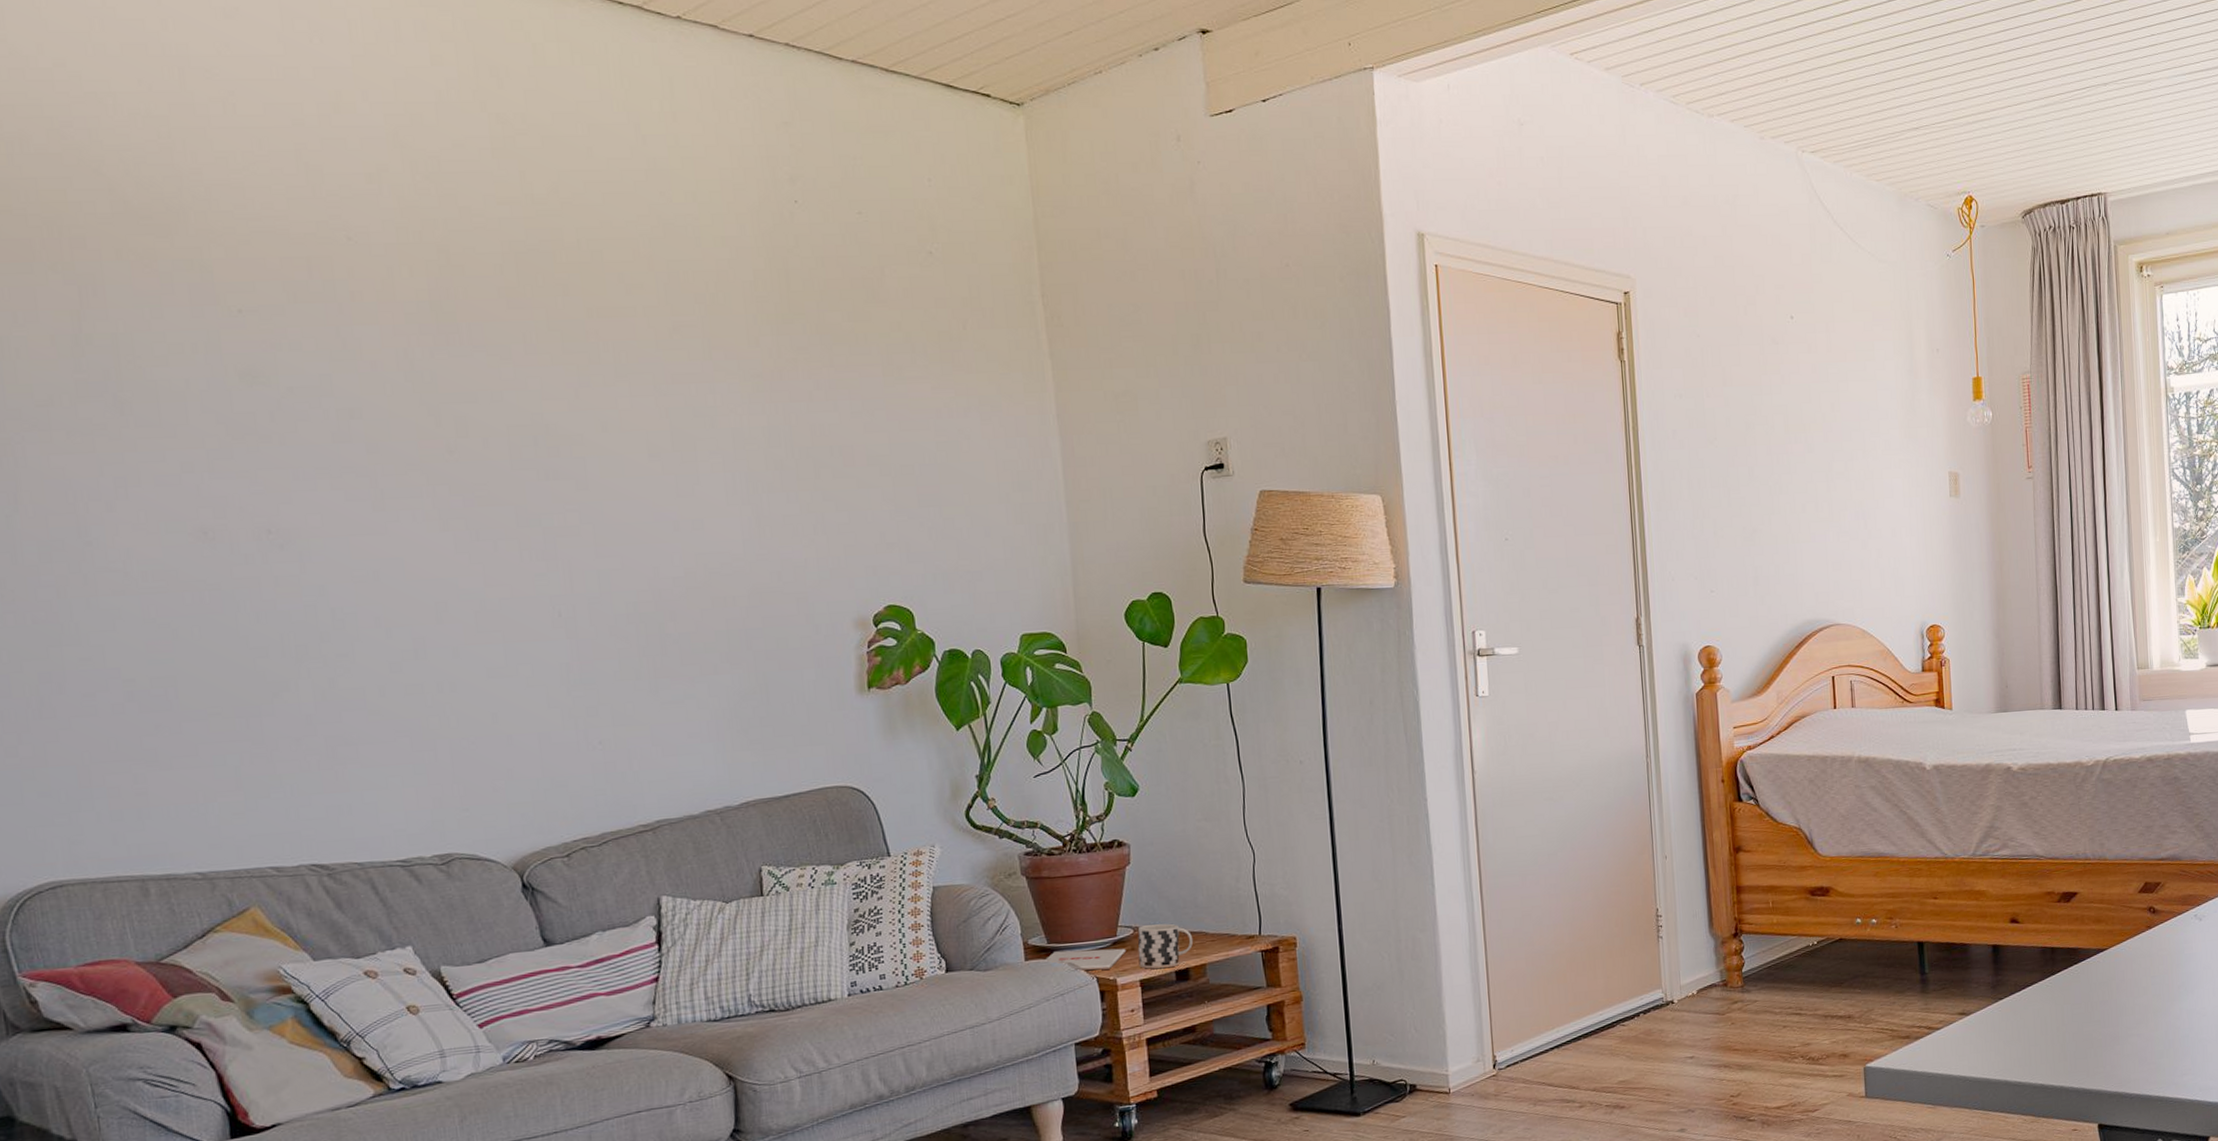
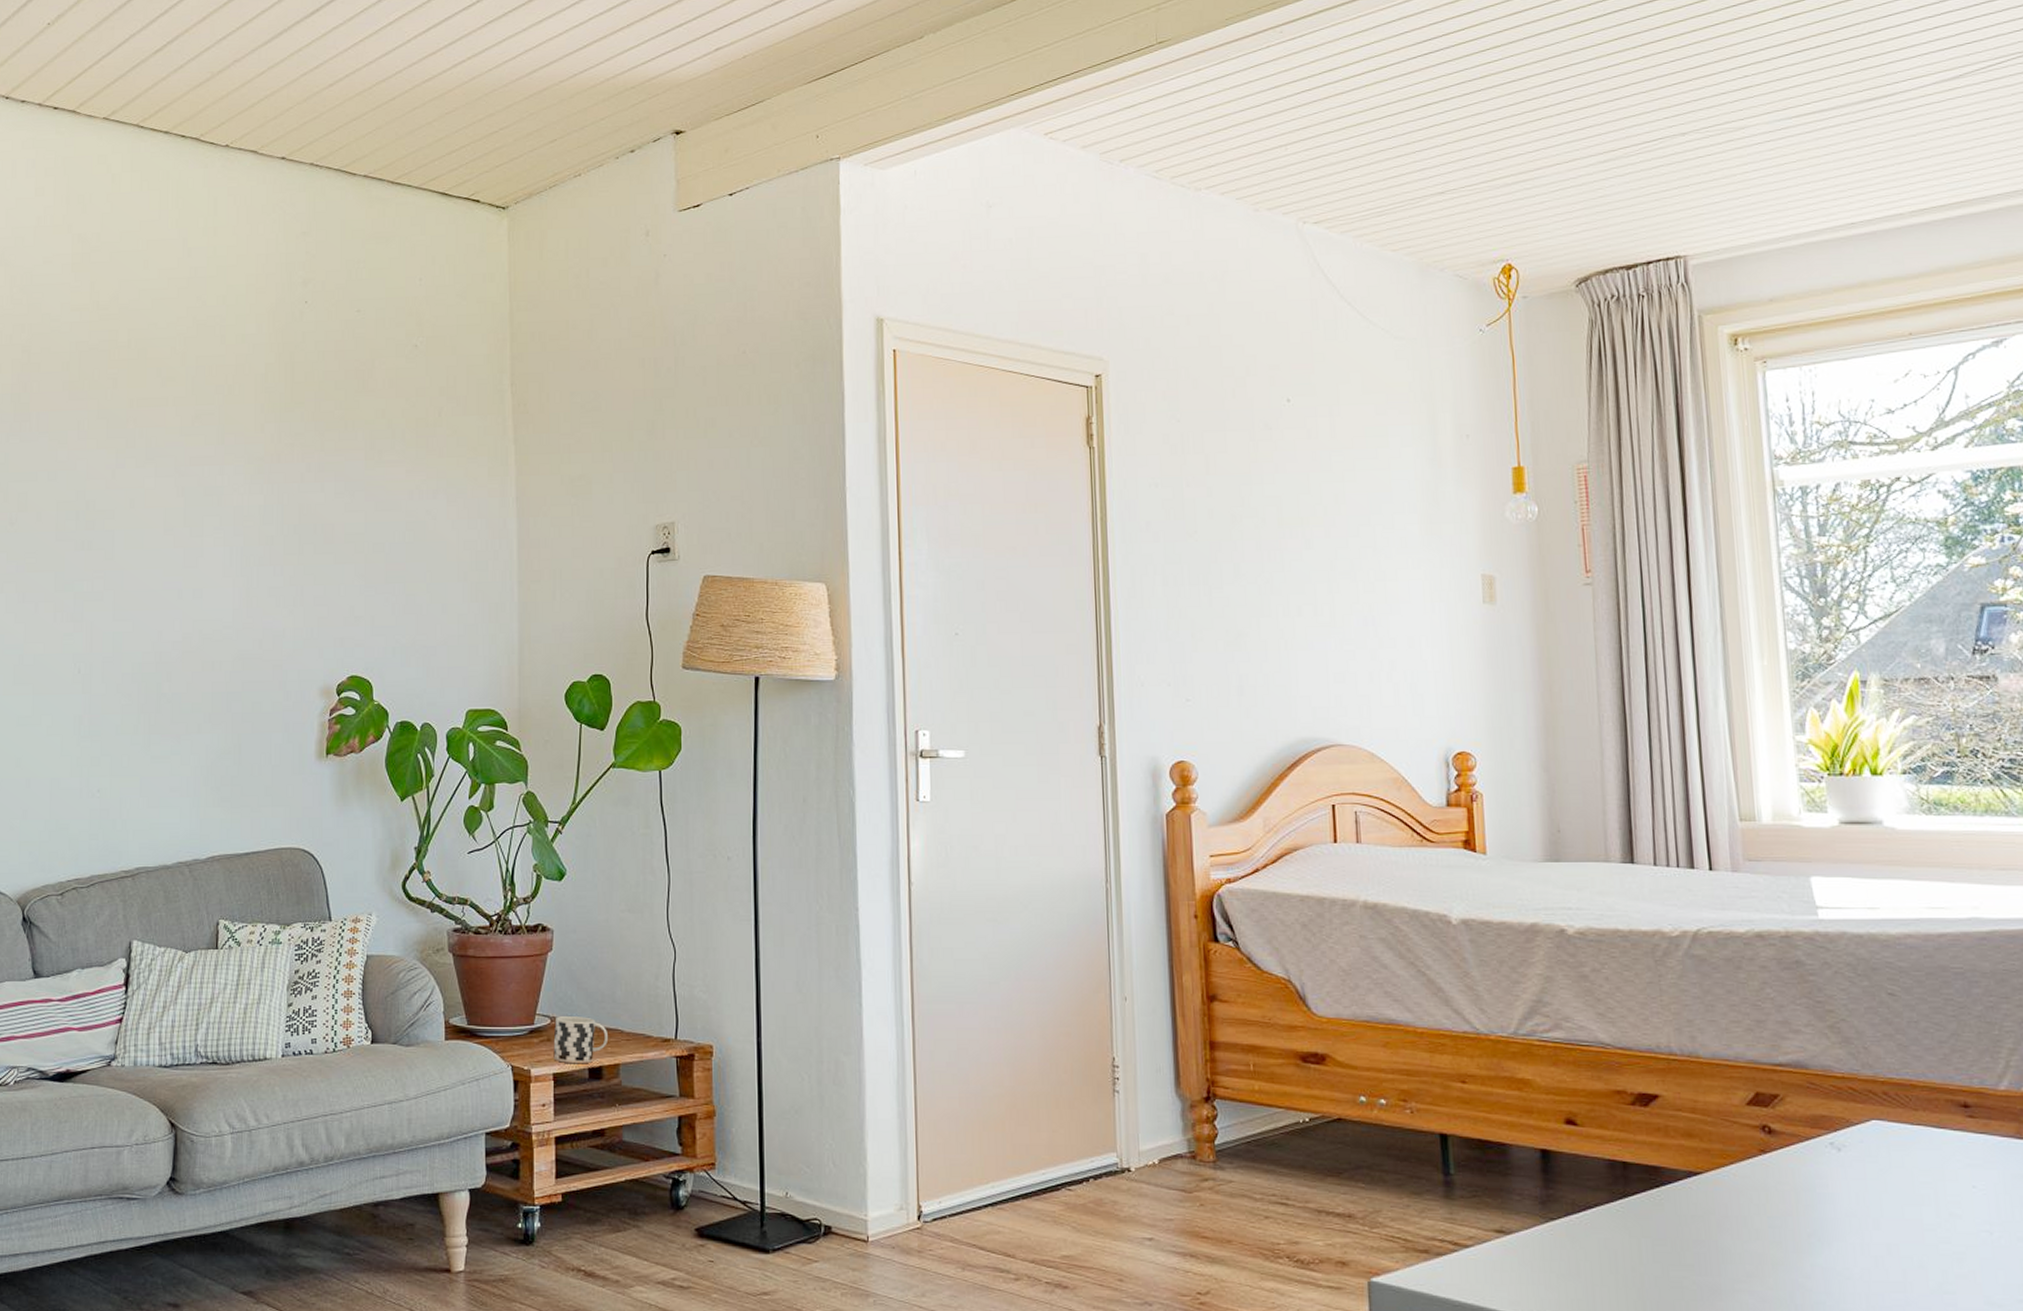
magazine: present [1044,948,1127,972] -> none [463,1034,542,1058]

